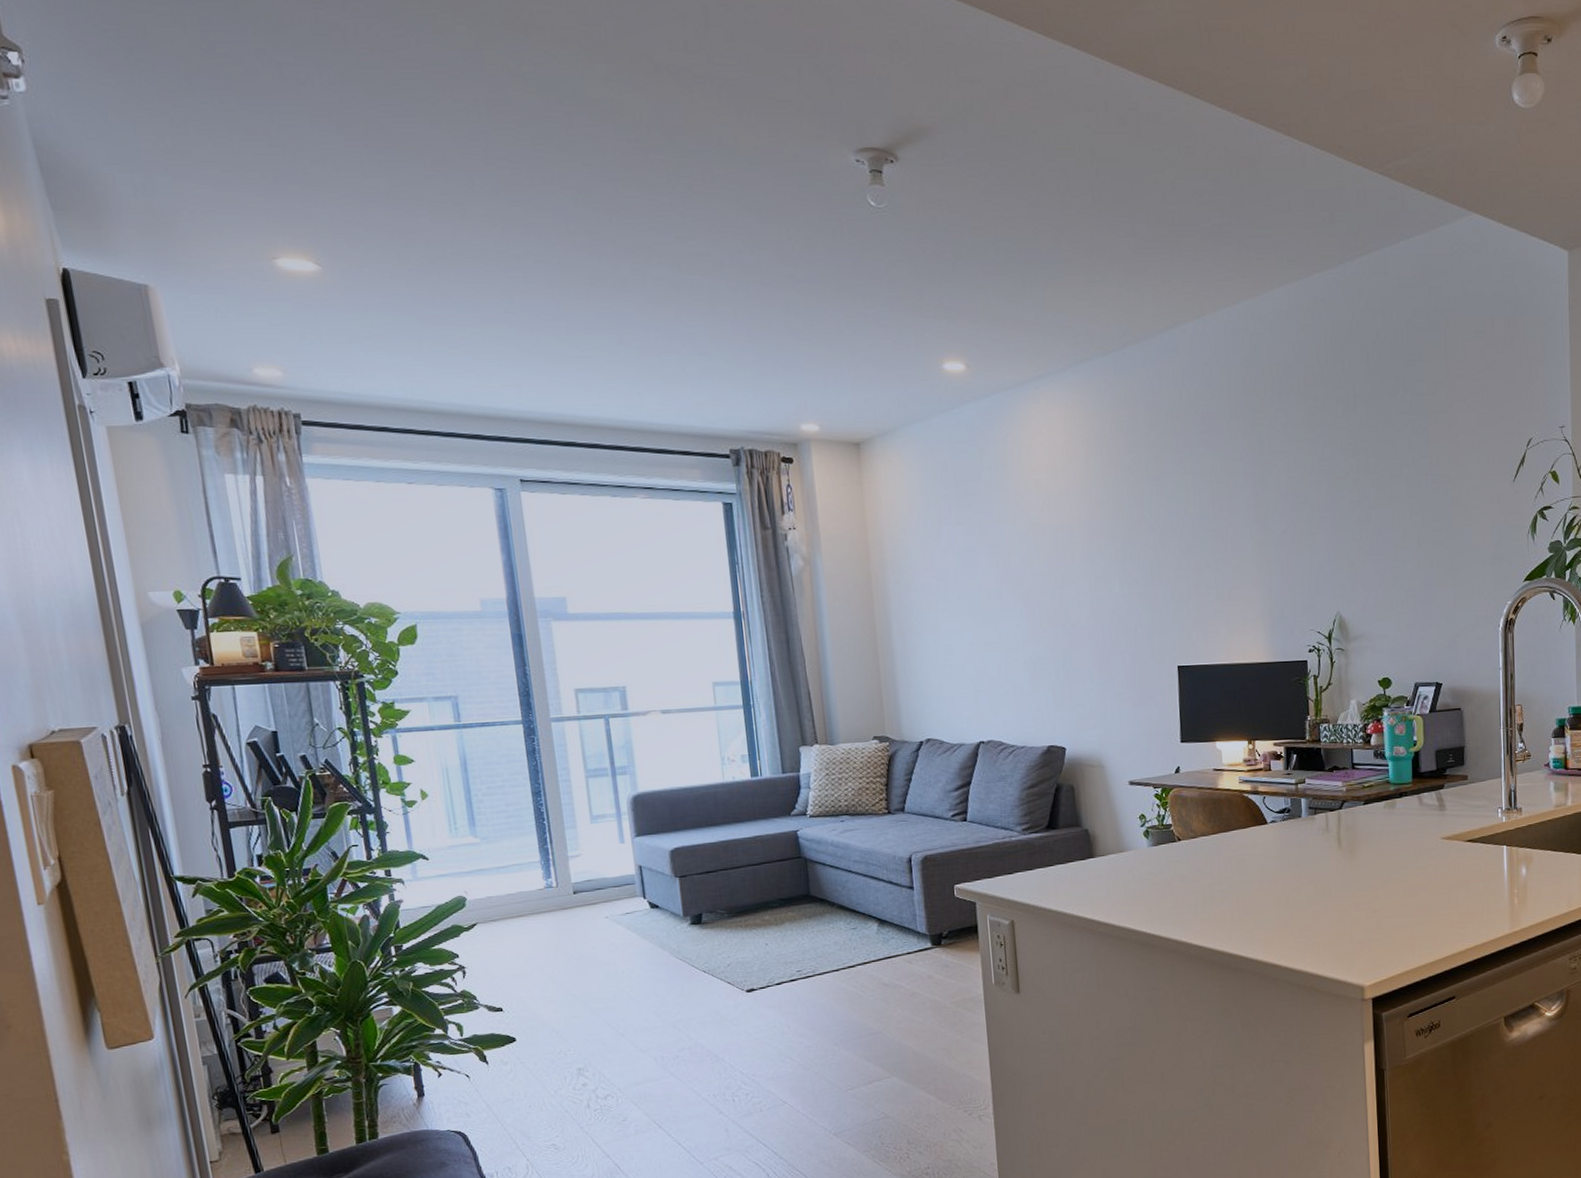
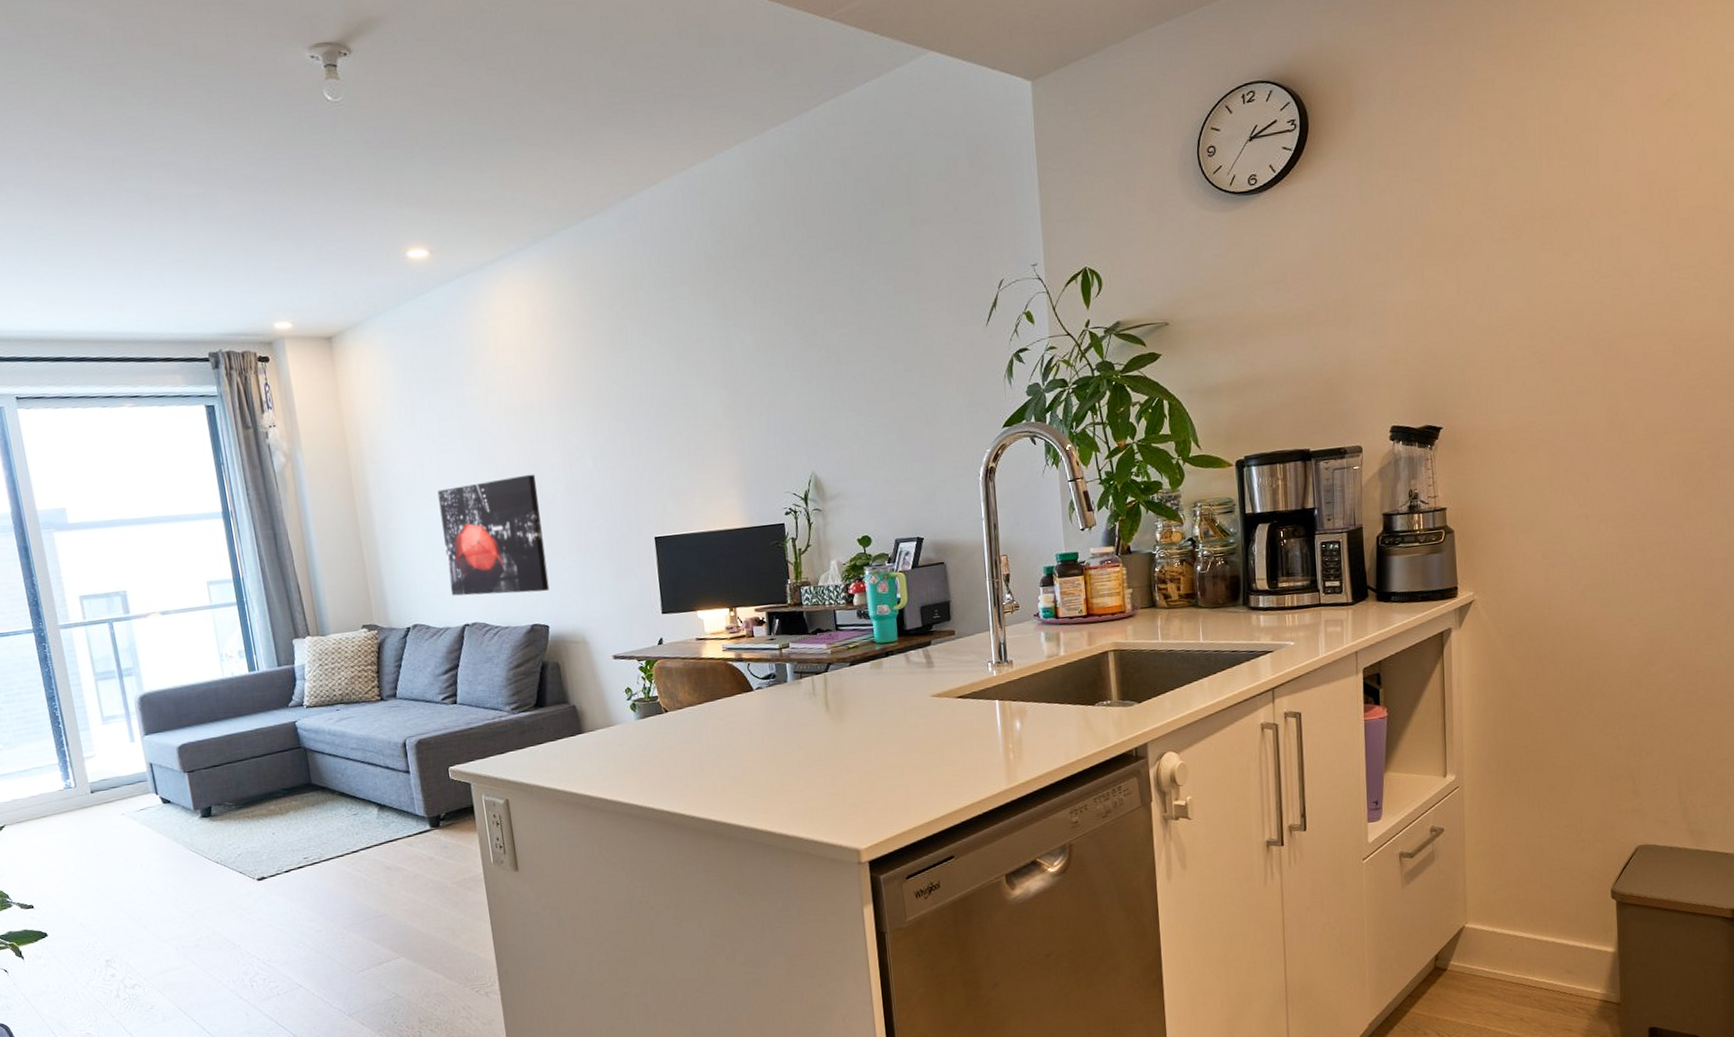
wall art: none [960,595,1069,714] -> present [437,474,550,596]

